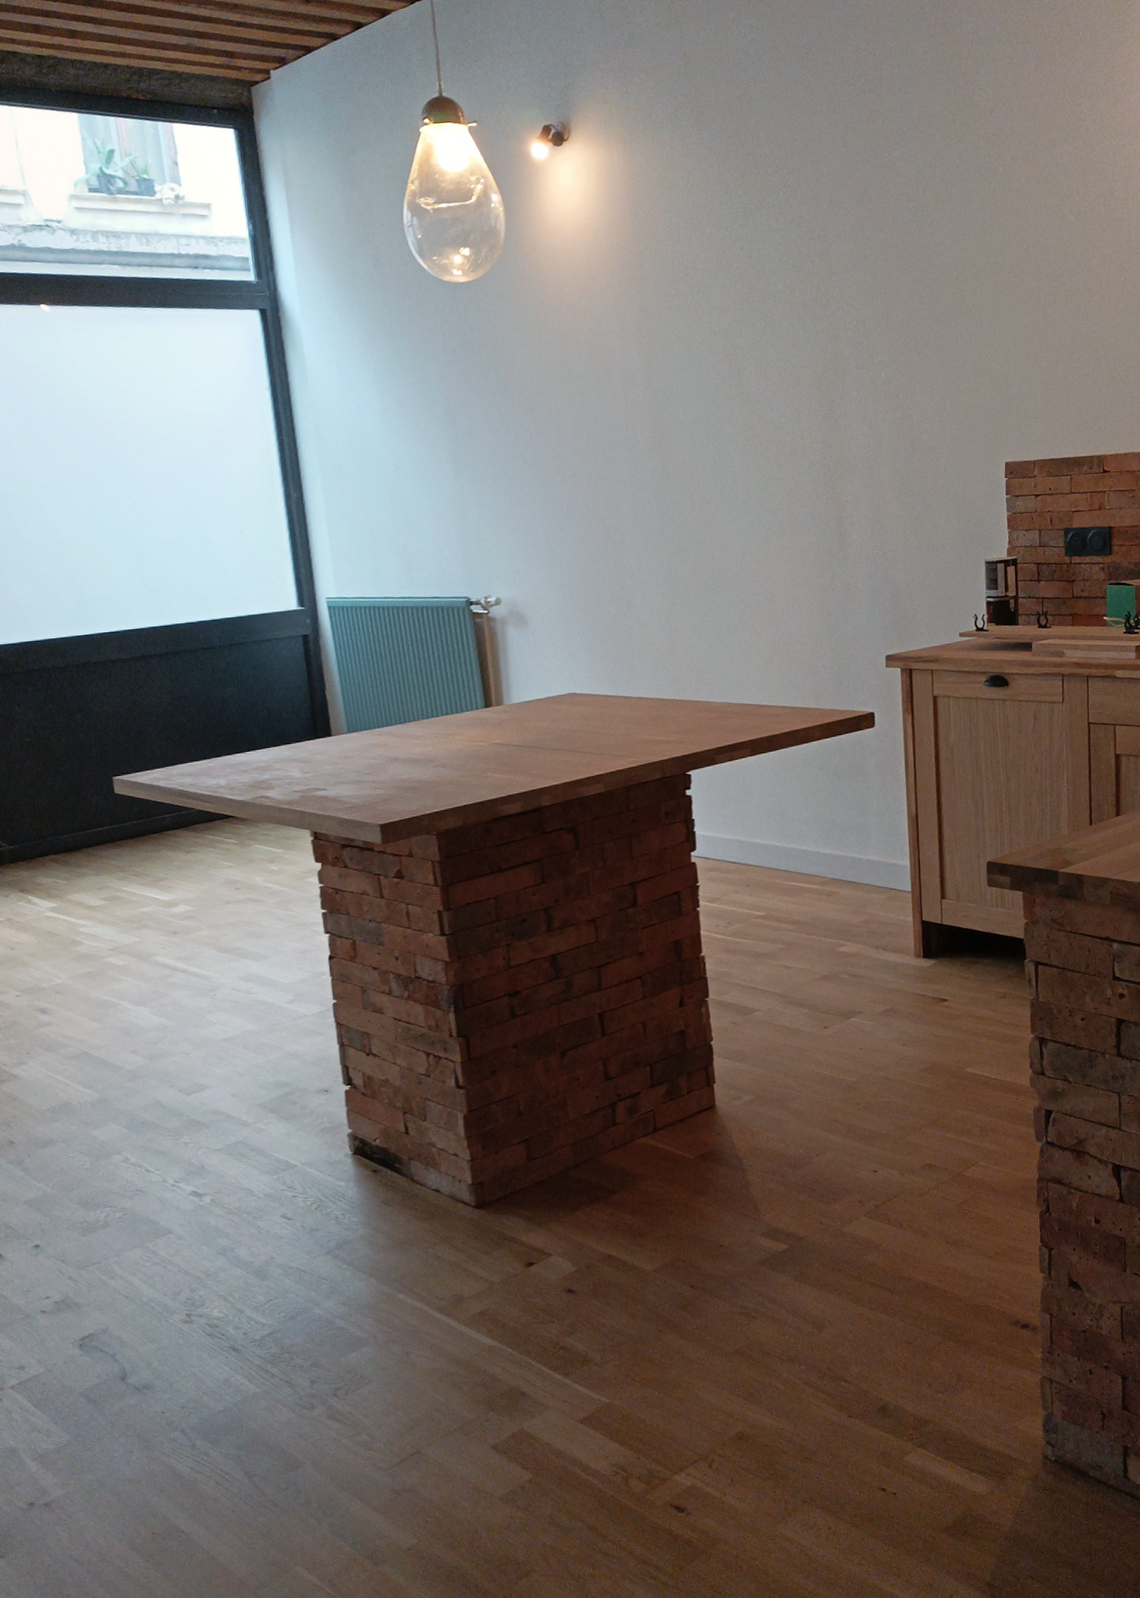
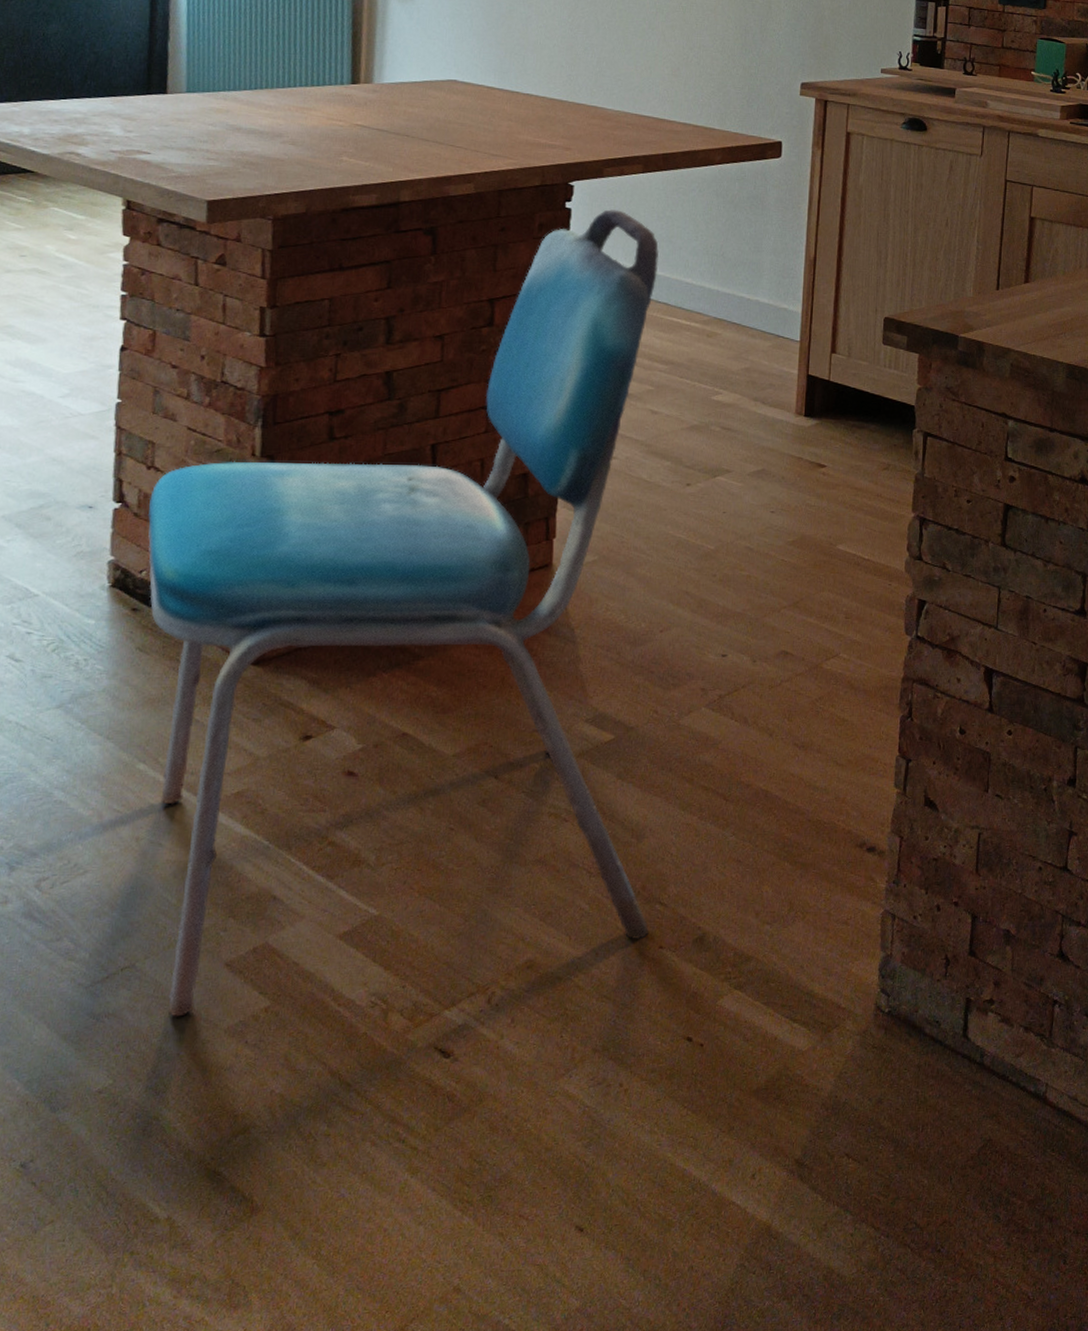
dining chair: none [372,792,837,1490] -> present [147,209,659,1017]

